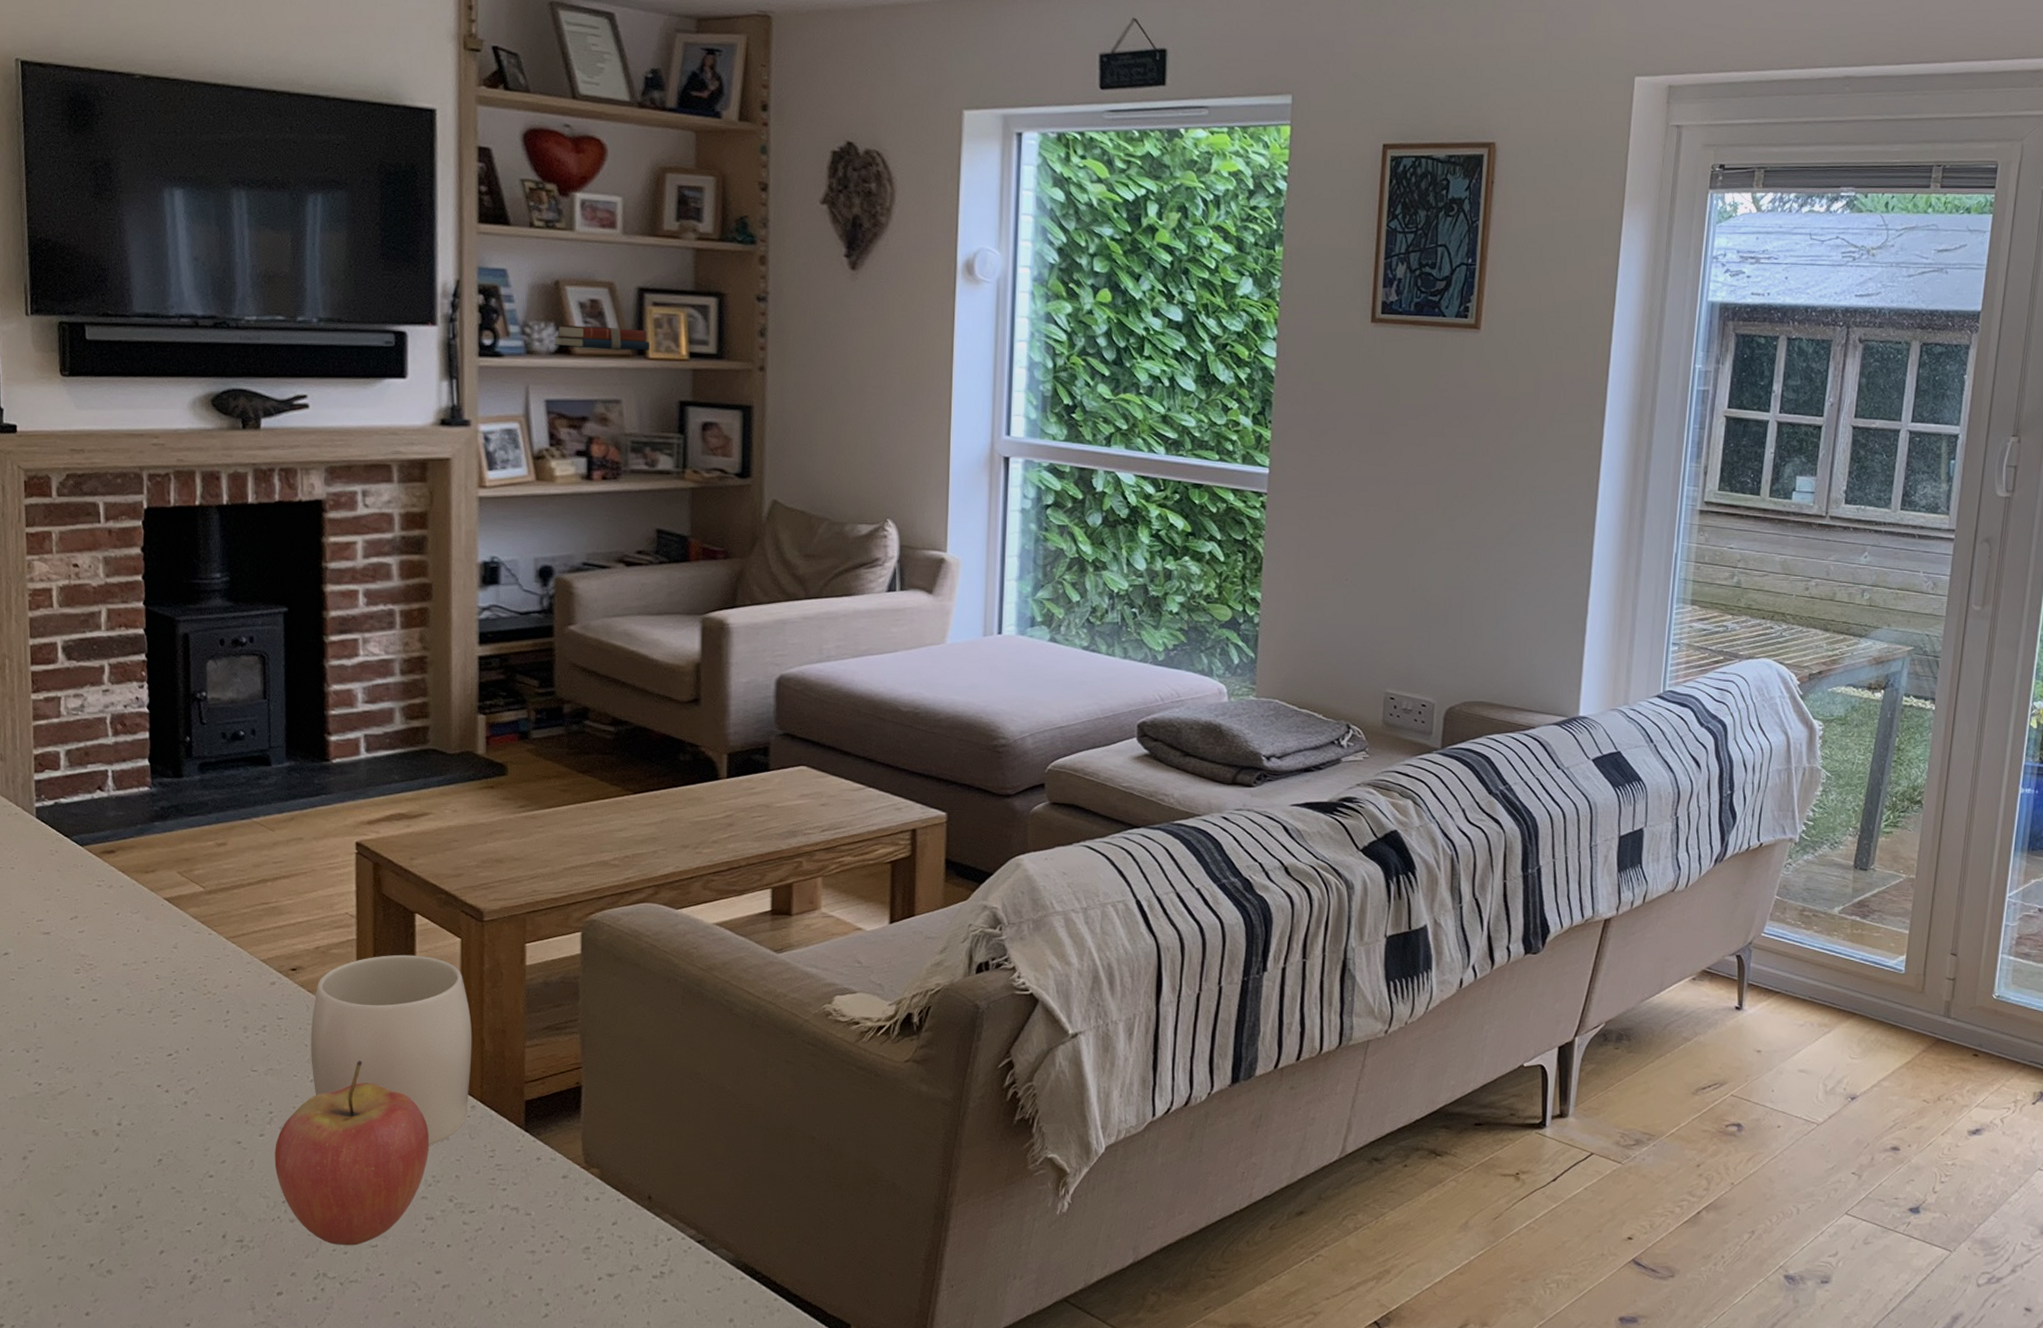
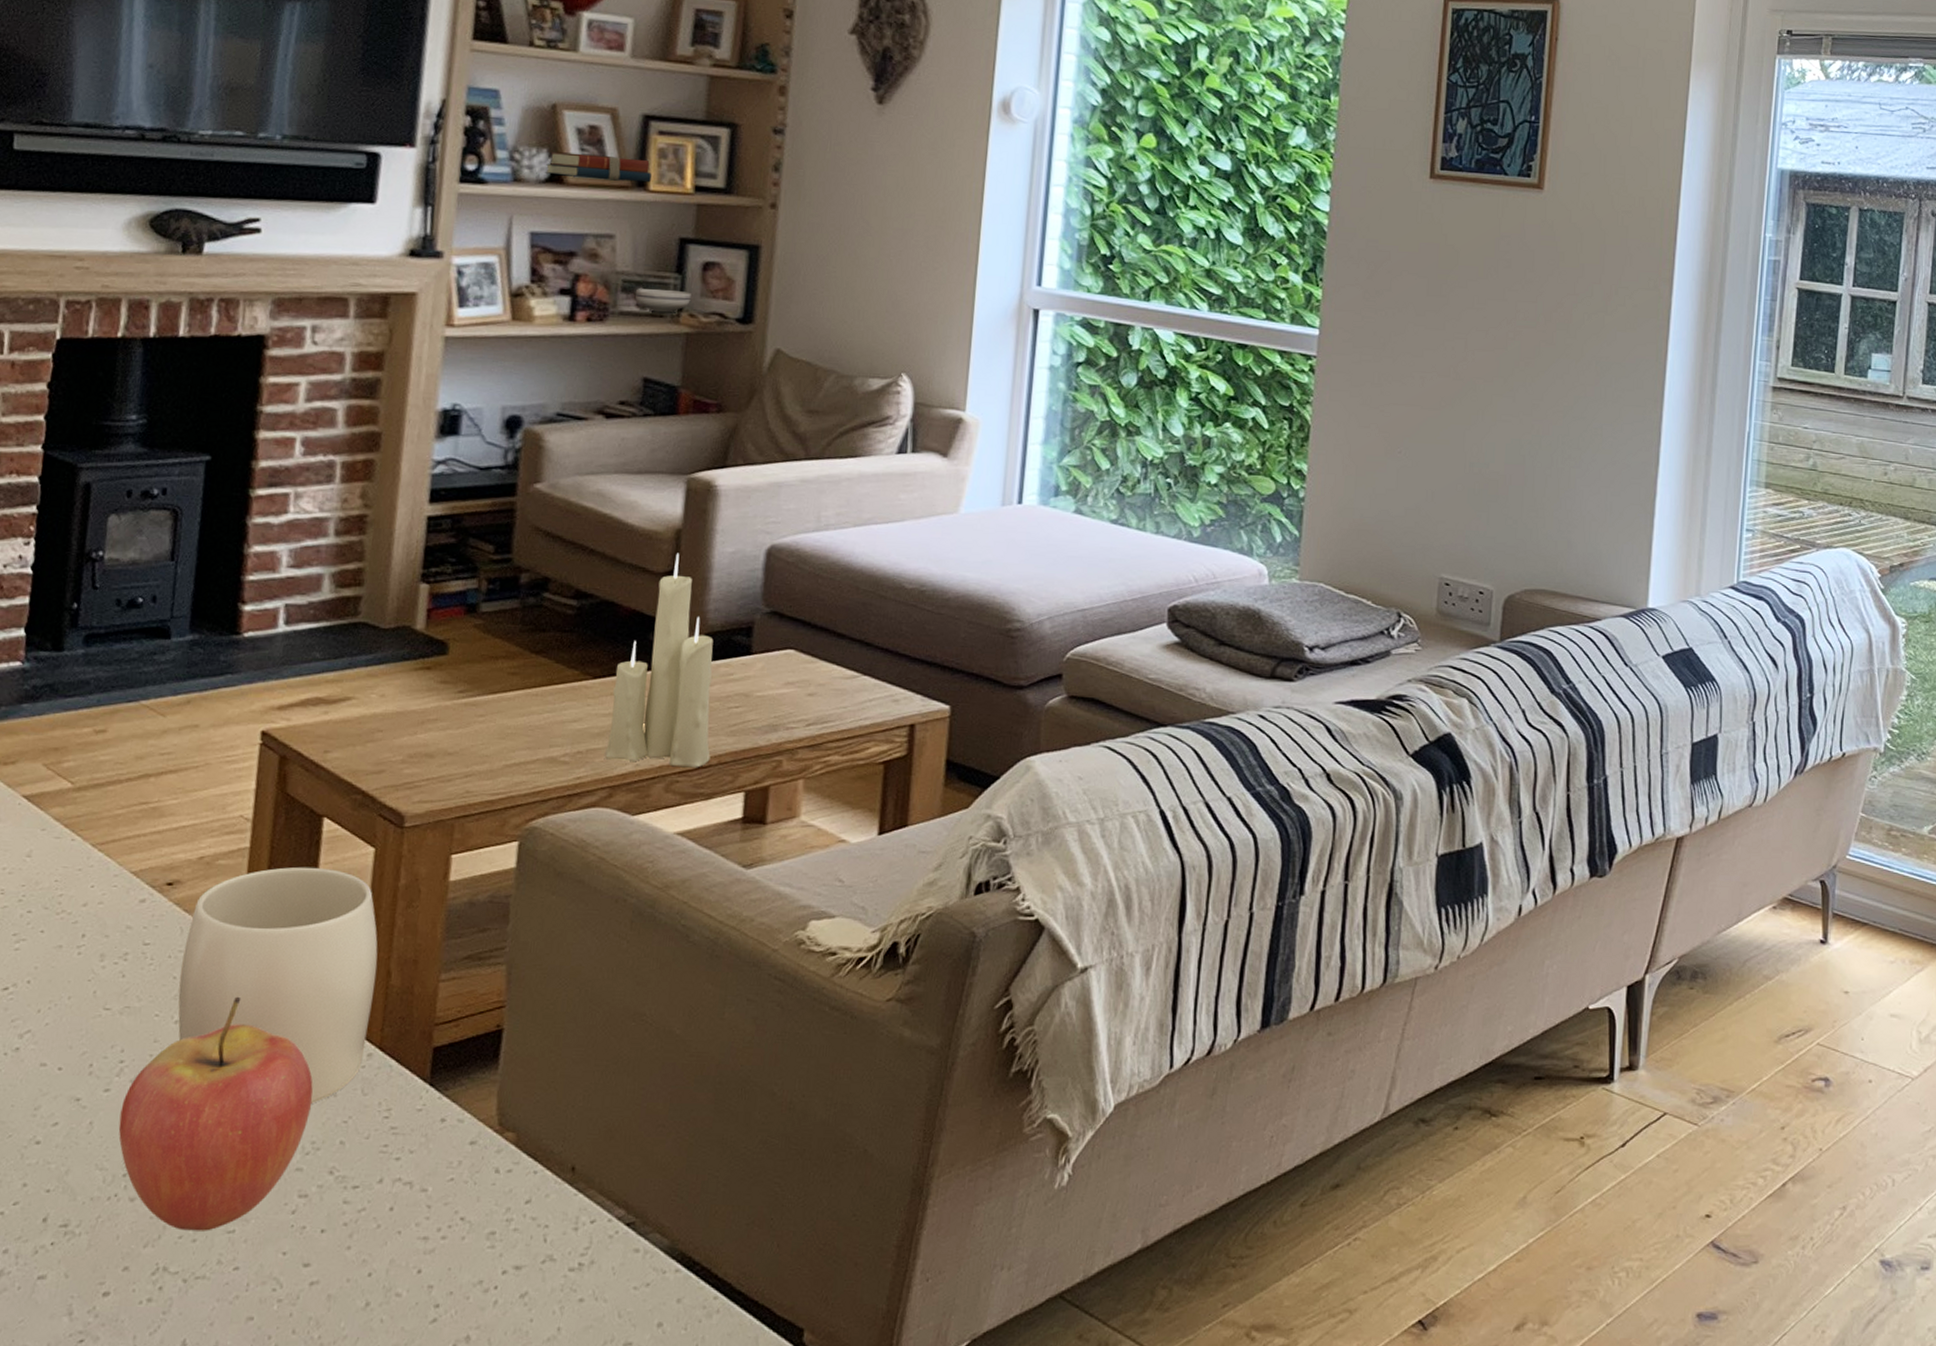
bowl: none [643,448,693,470] -> present [635,288,691,313]
candle: none [648,684,740,869] -> present [604,553,714,768]

